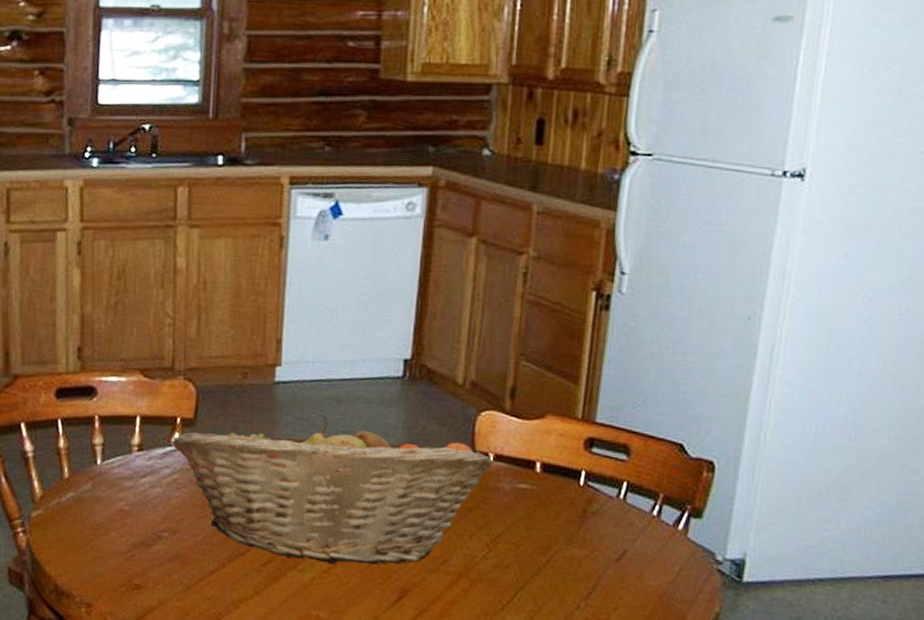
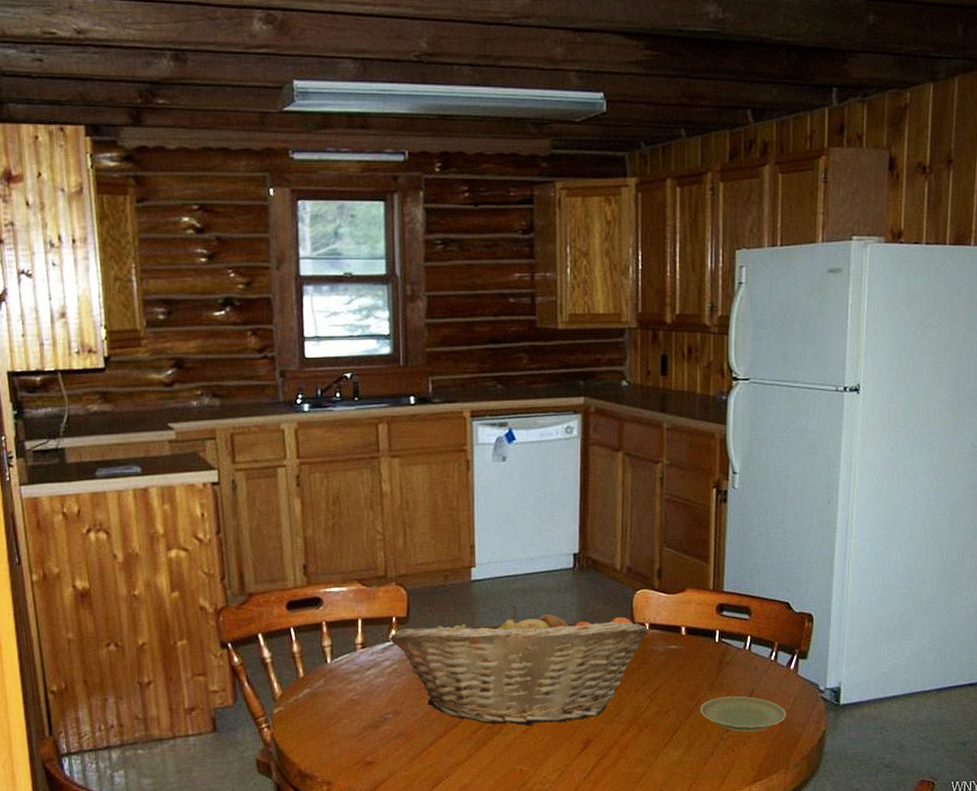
plate: none [552,555,669,604] -> present [700,696,787,732]

